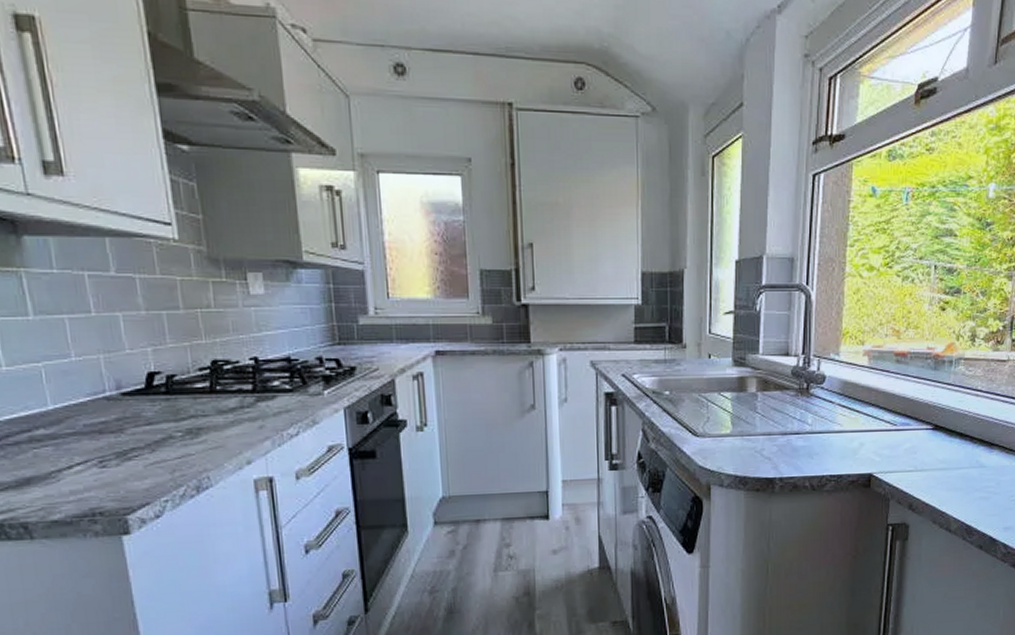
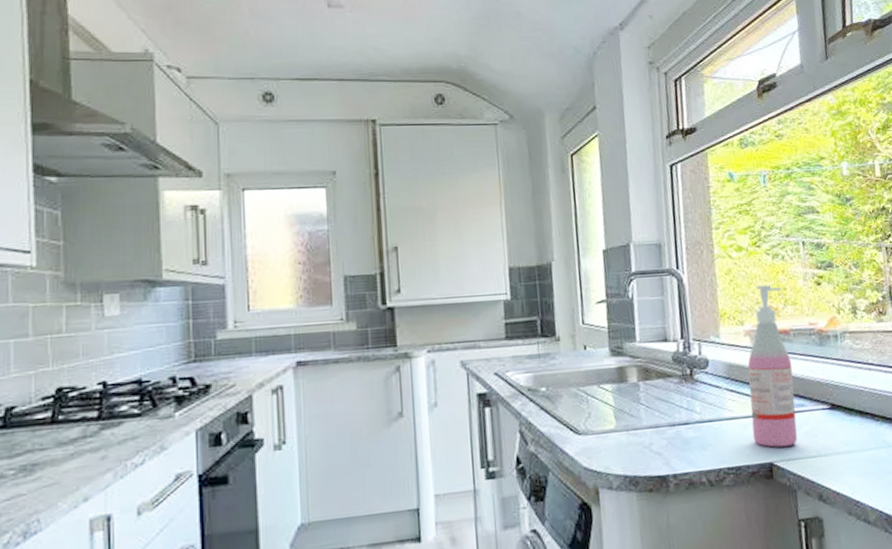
soap dispenser: none [857,307,906,460] -> present [747,285,798,448]

